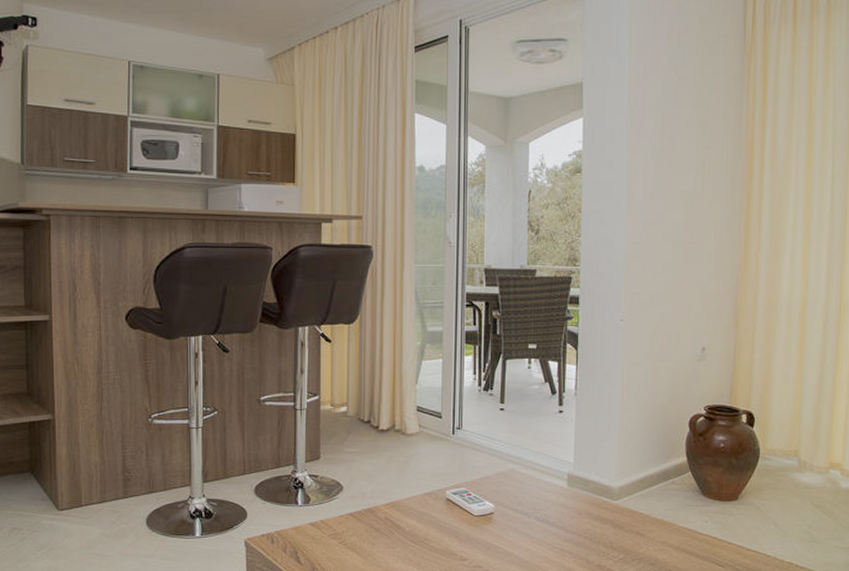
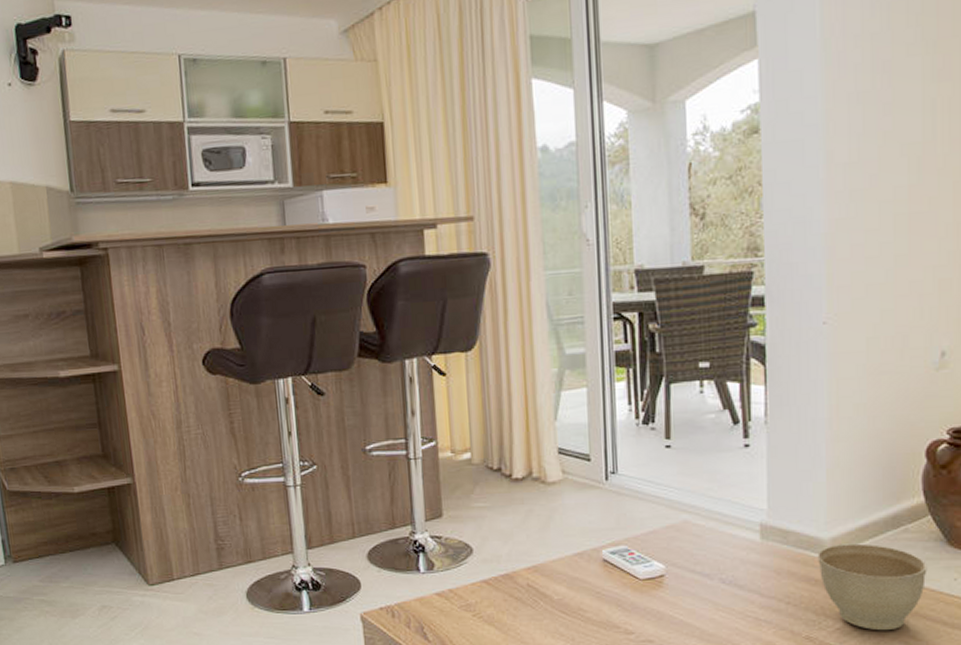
planter bowl: none [609,492,687,561] -> present [817,543,927,631]

